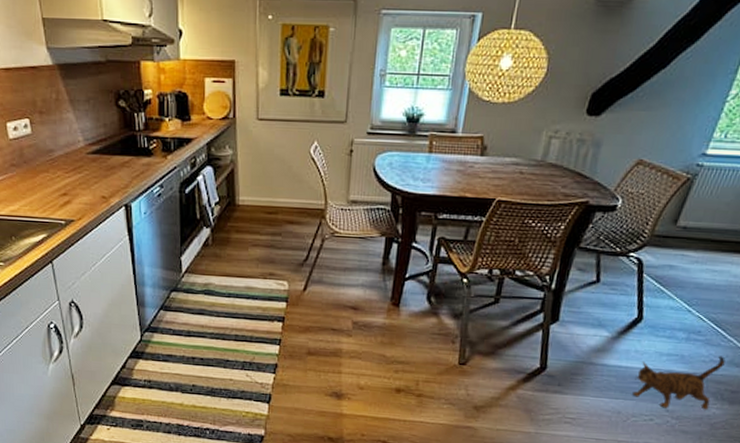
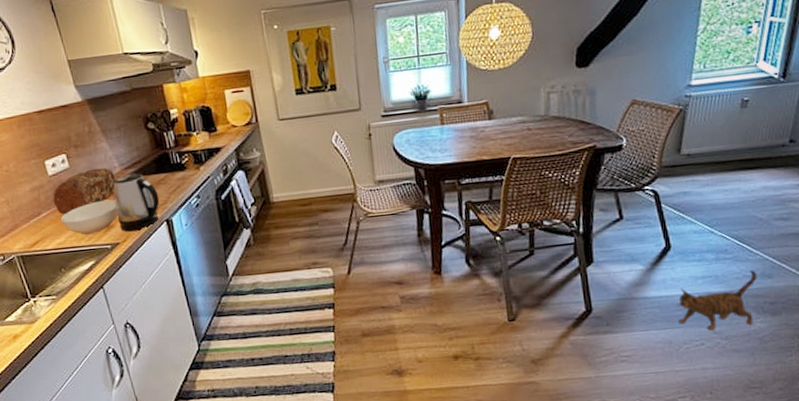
bread loaf: none [11,139,78,182] -> present [53,167,116,215]
bowl: none [16,173,76,206] -> present [60,199,118,234]
kettle: none [73,150,121,211] -> present [112,173,160,232]

